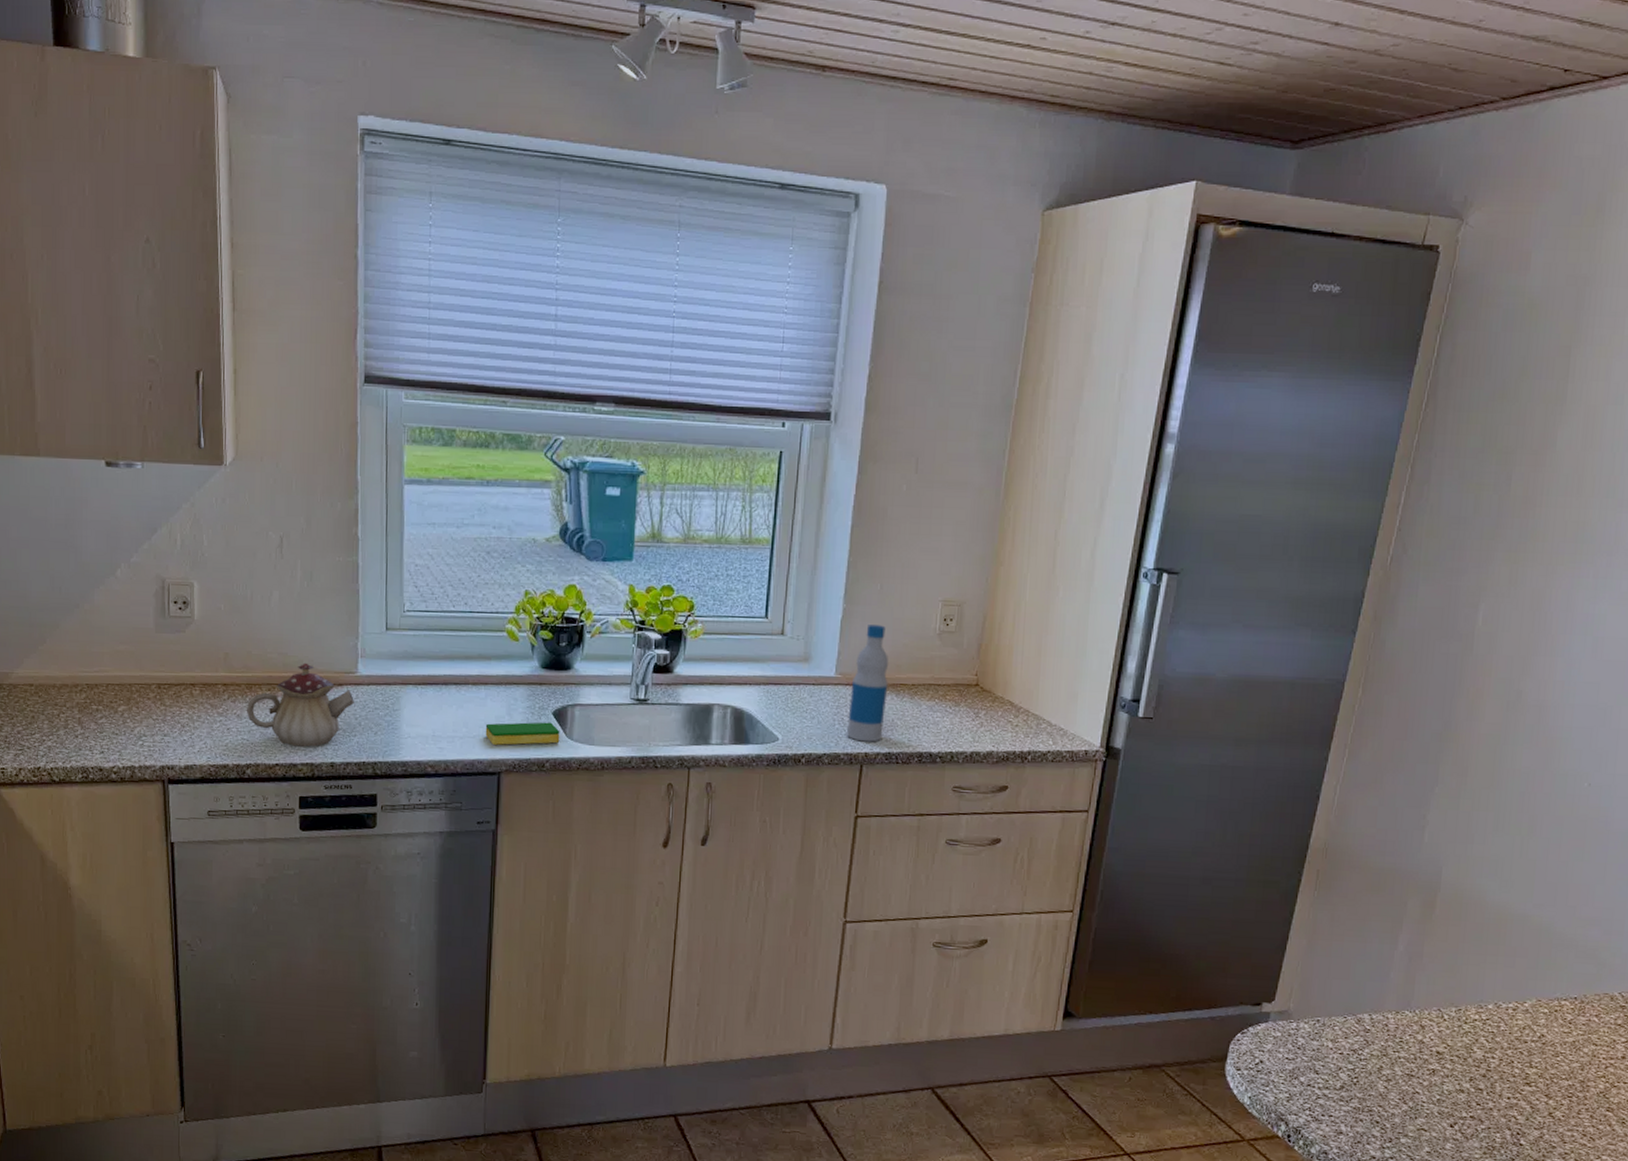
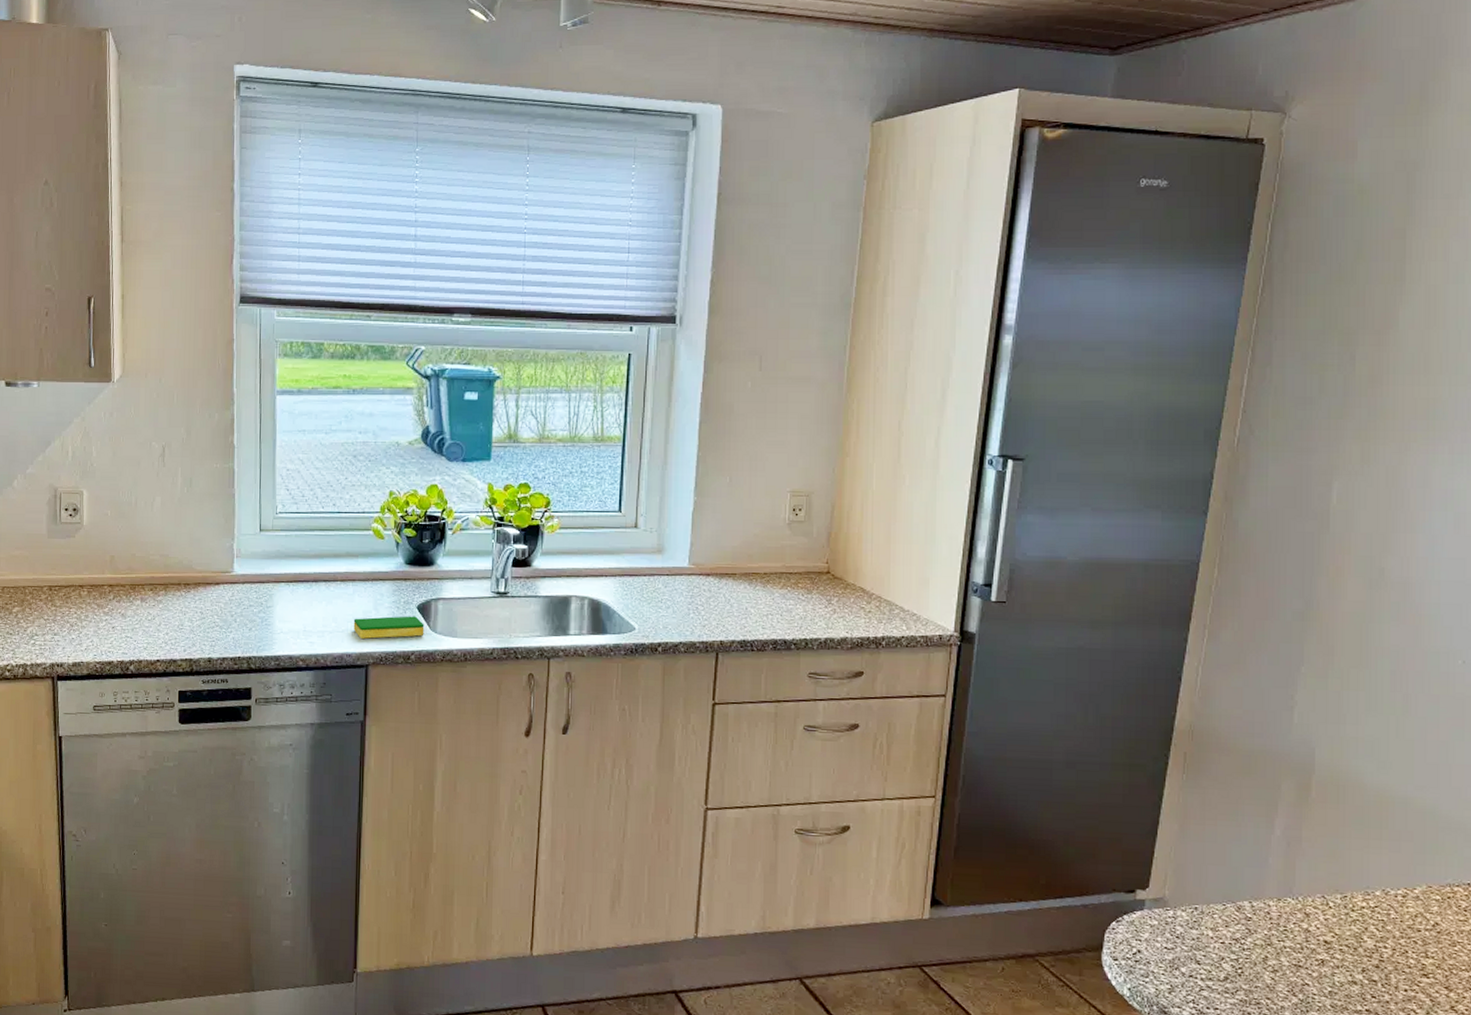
teapot: present [246,663,354,747] -> none [130,563,230,643]
bottle: present [847,625,889,742] -> none [702,516,741,630]

